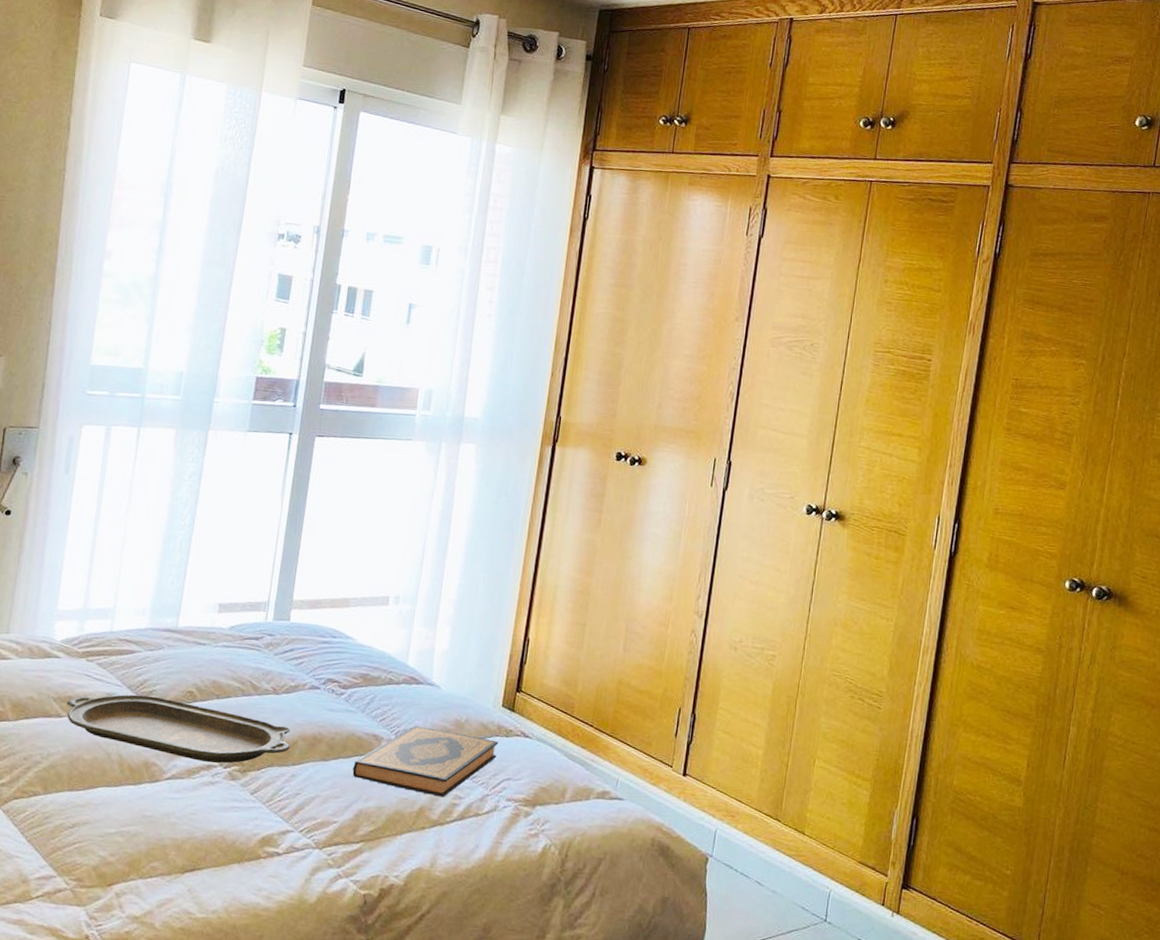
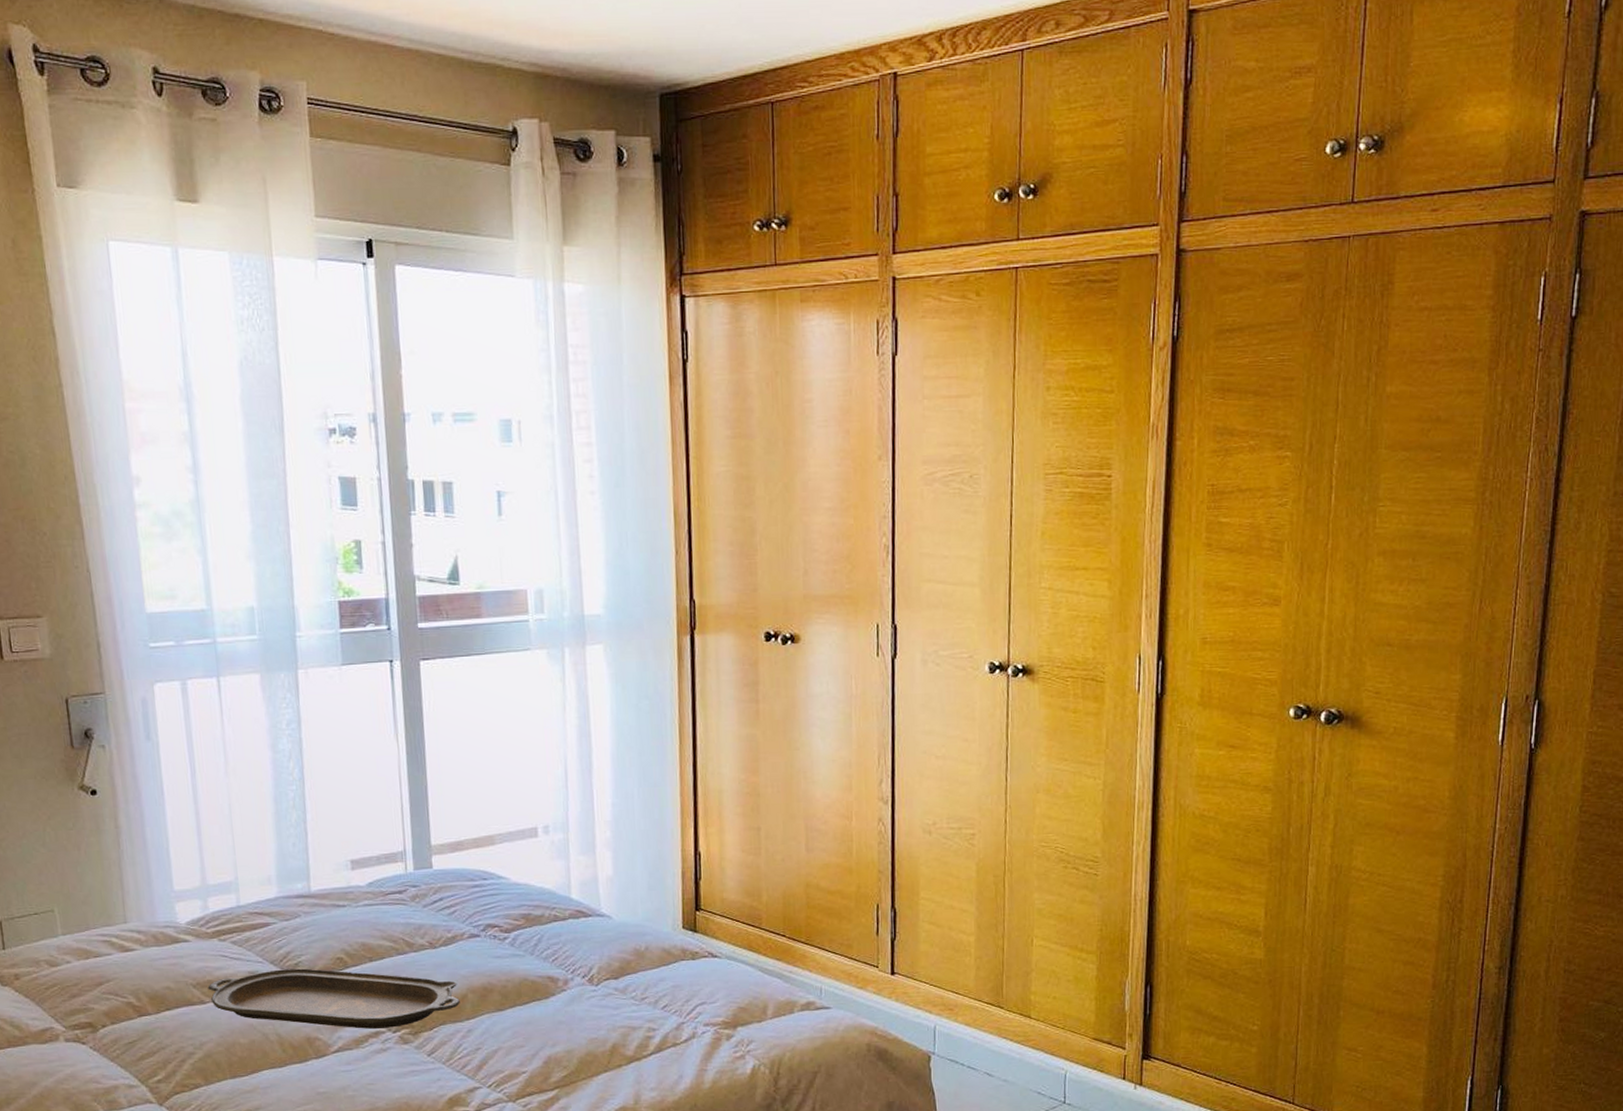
hardback book: present [352,725,498,797] -> none [532,960,686,1032]

